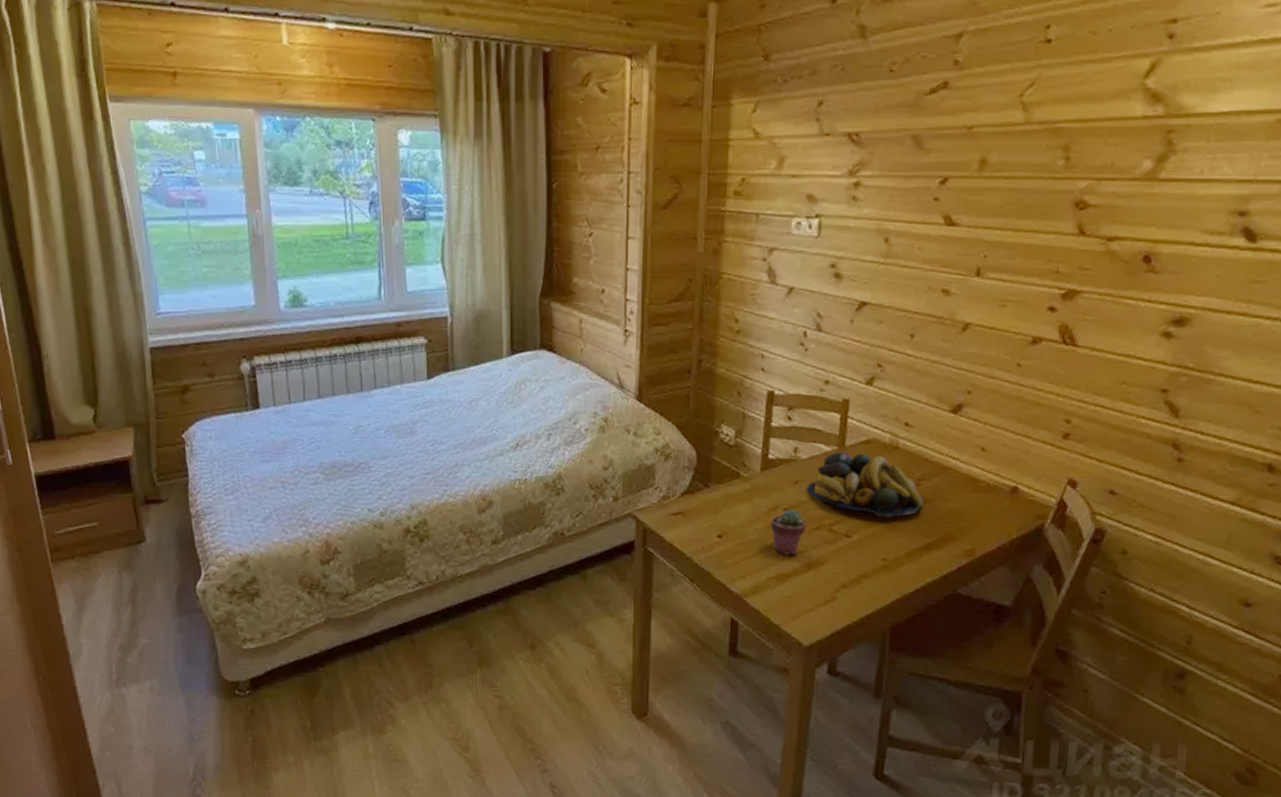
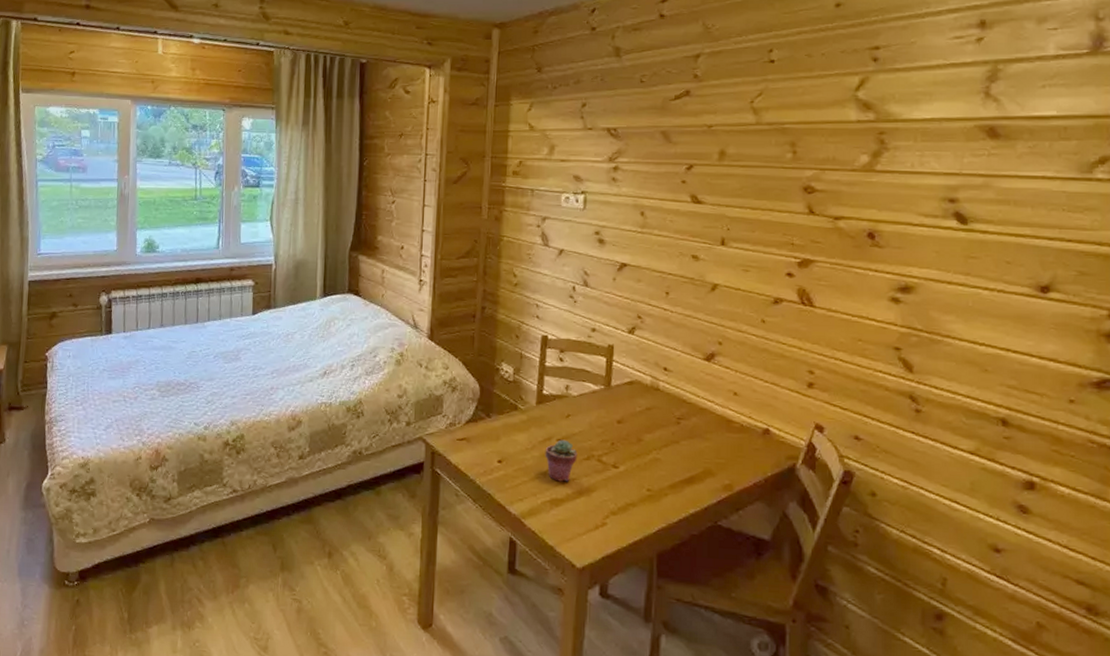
fruit bowl: present [806,452,924,517] -> none [577,390,684,452]

